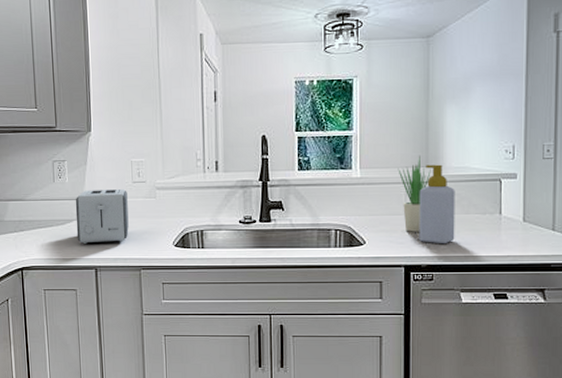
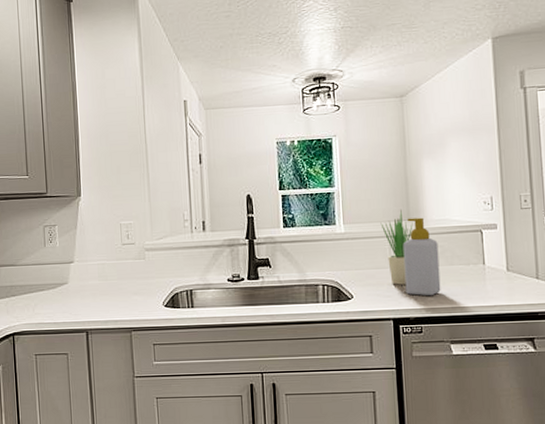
toaster: present [75,189,129,245] -> none [65,252,119,308]

